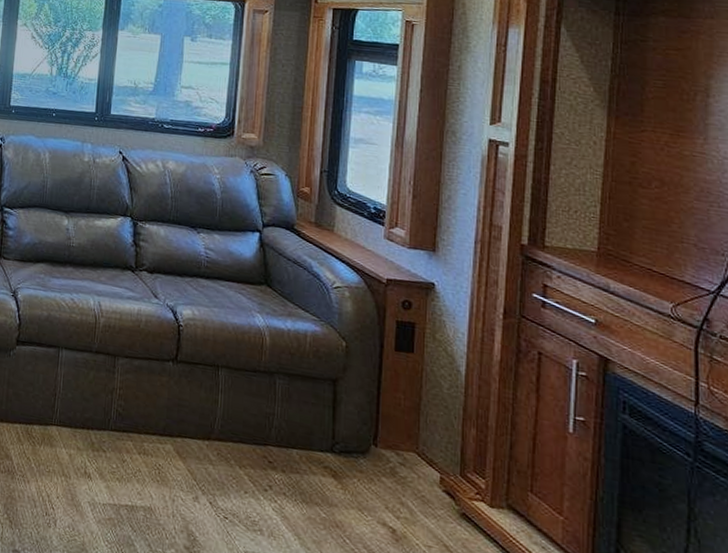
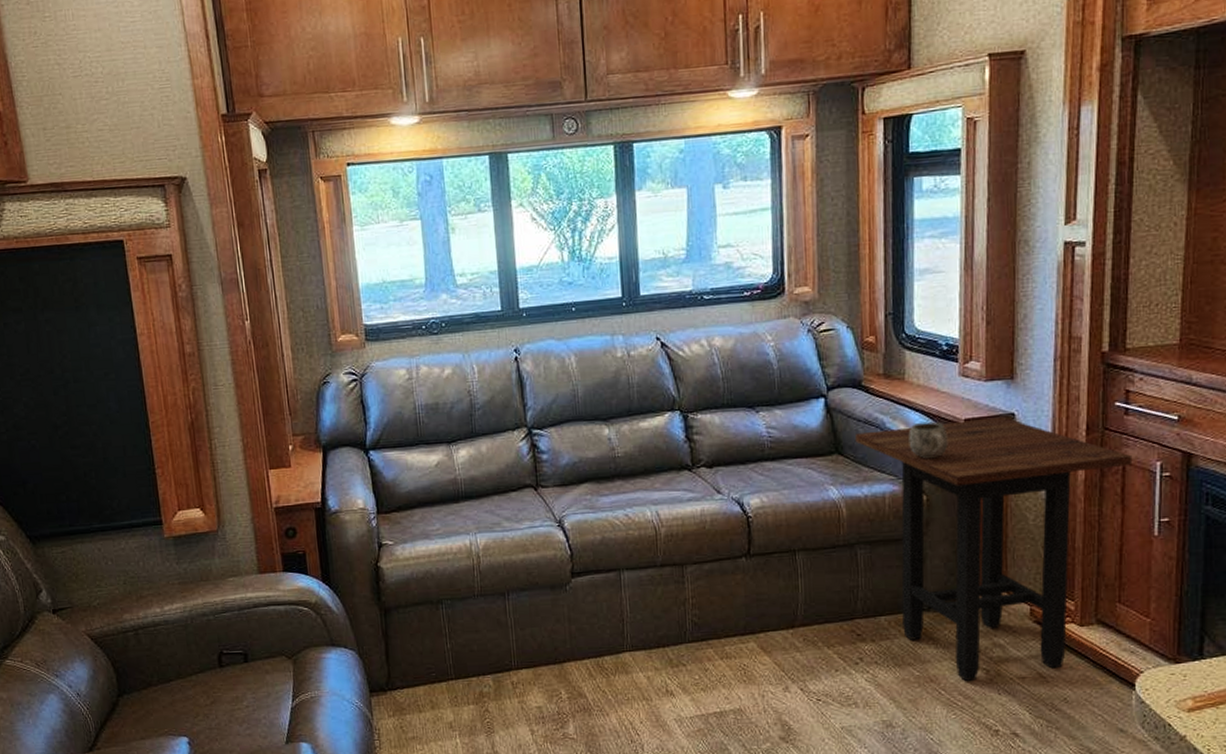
side table: none [283,270,549,546] -> present [854,417,1133,681]
mug: none [333,273,370,310] -> present [908,421,948,459]

